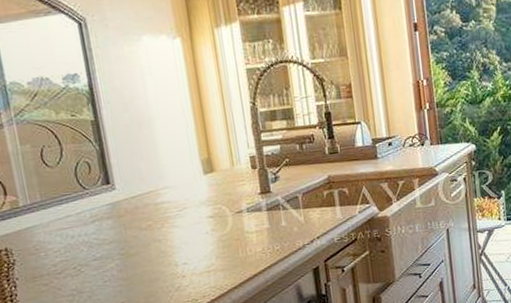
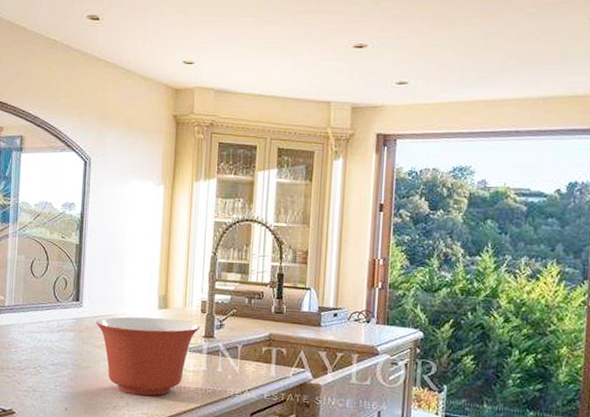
mixing bowl: none [134,181,254,271] -> present [95,316,200,396]

